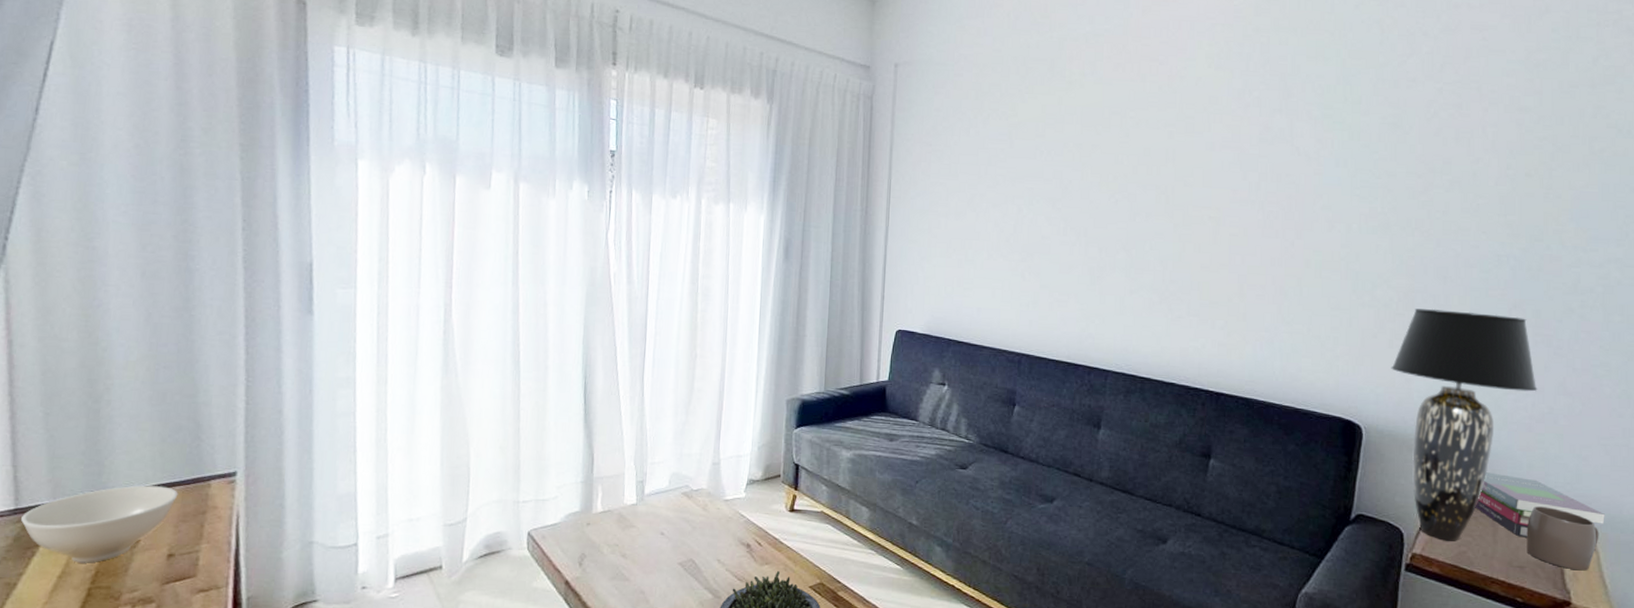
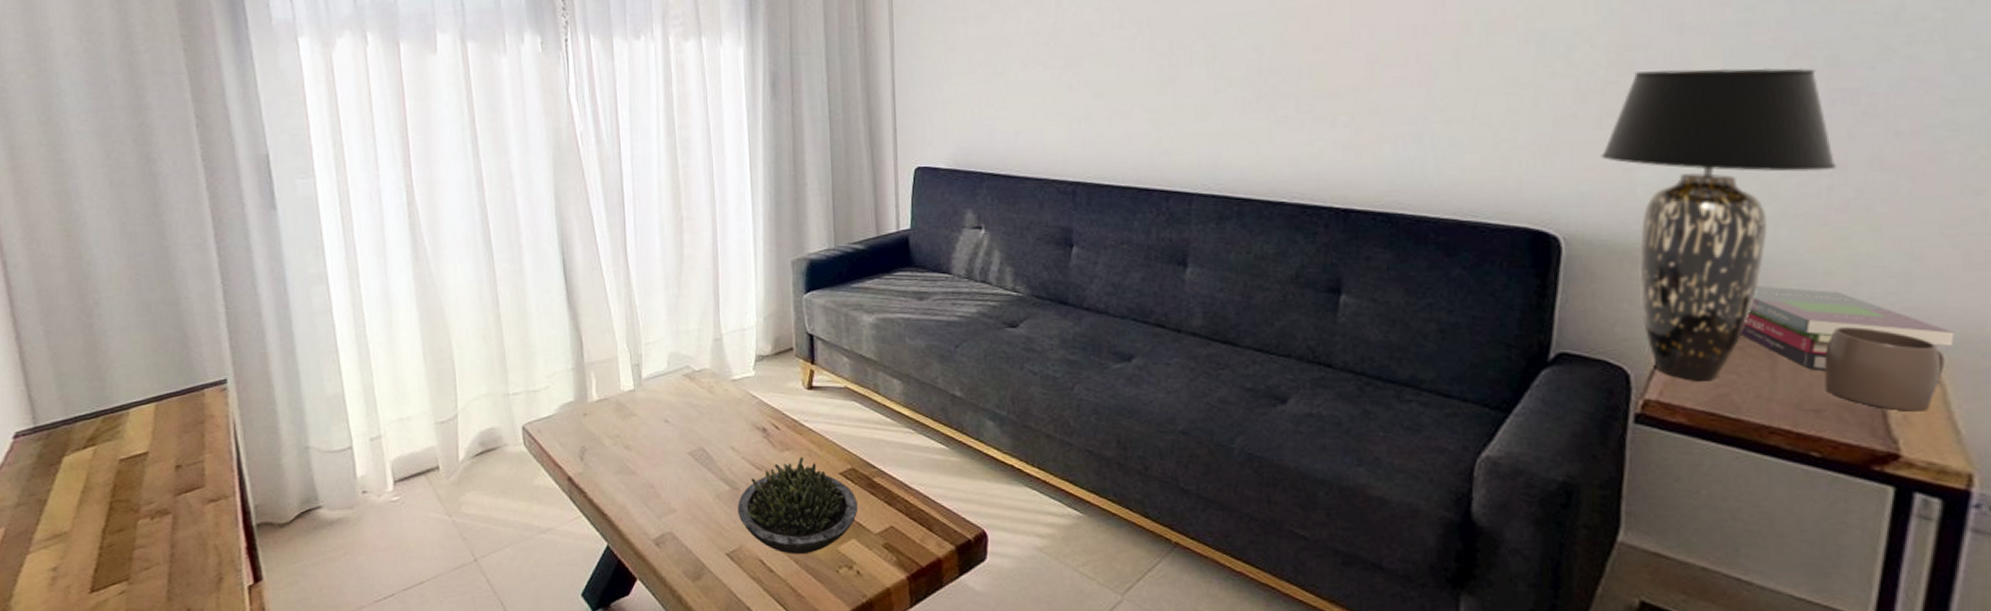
bowl: present [21,485,178,563] -> none [41,398,176,477]

